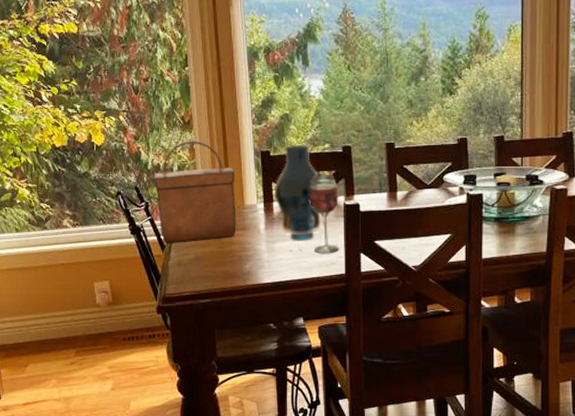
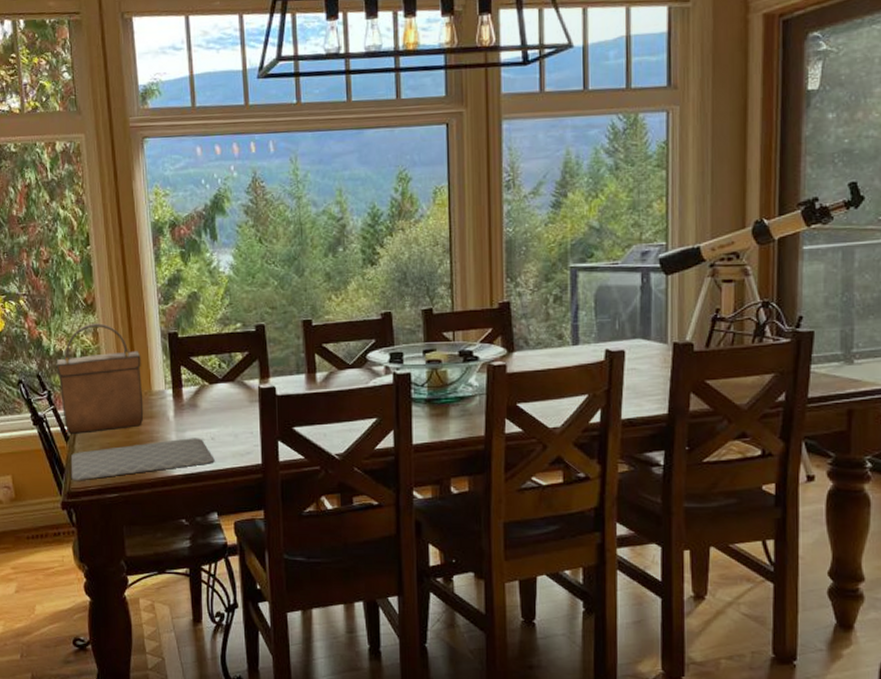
placemat: none [166,249,302,287] -> present [70,438,215,481]
vase: present [274,145,321,241] -> none [183,325,234,428]
wineglass: present [308,174,339,253] -> none [220,355,255,441]

